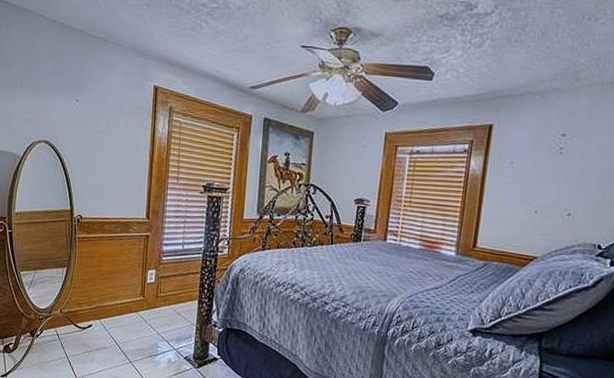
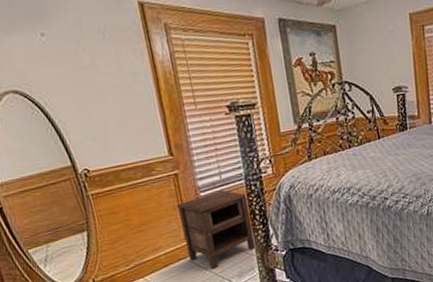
nightstand: none [139,258,202,329] -> present [176,190,256,269]

